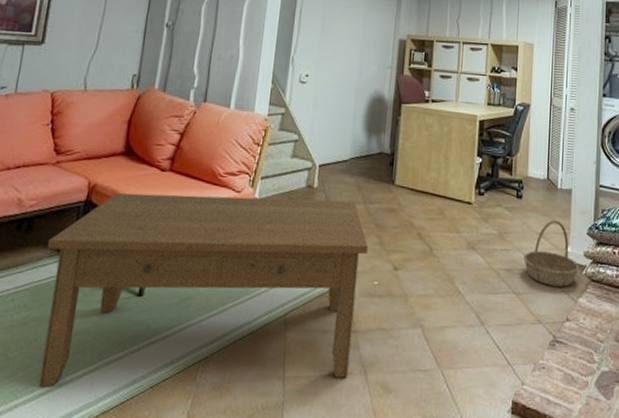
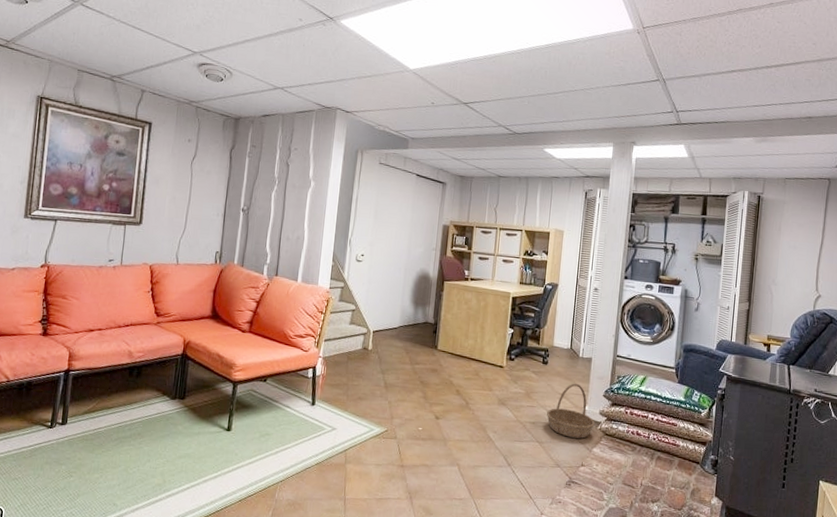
coffee table: present [38,193,368,387] -> none [153,349,414,502]

